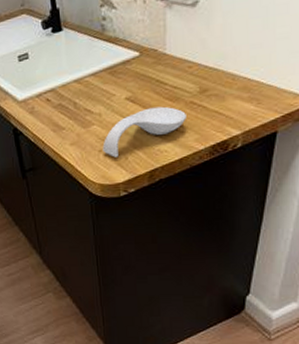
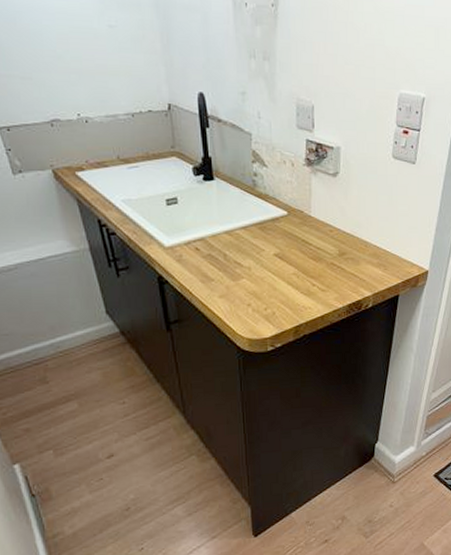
spoon rest: present [102,106,186,158] -> none [251,265,328,312]

